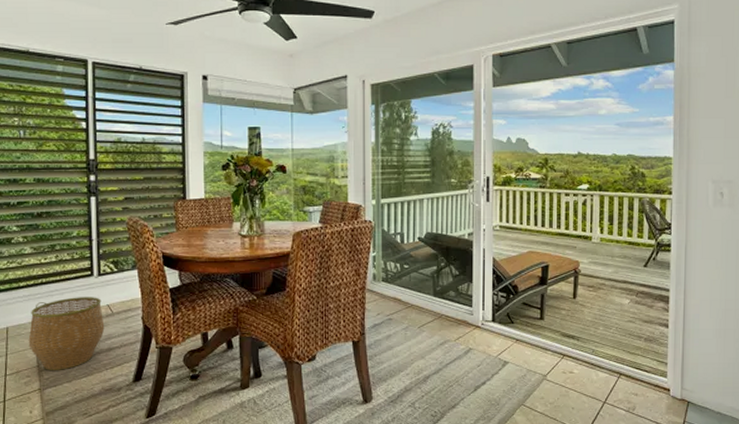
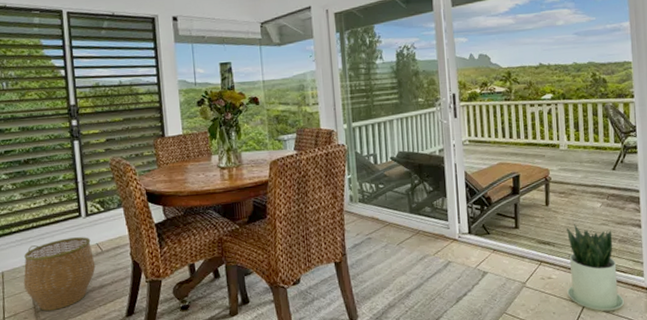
planter: none [588,319,646,411] -> present [566,224,625,312]

